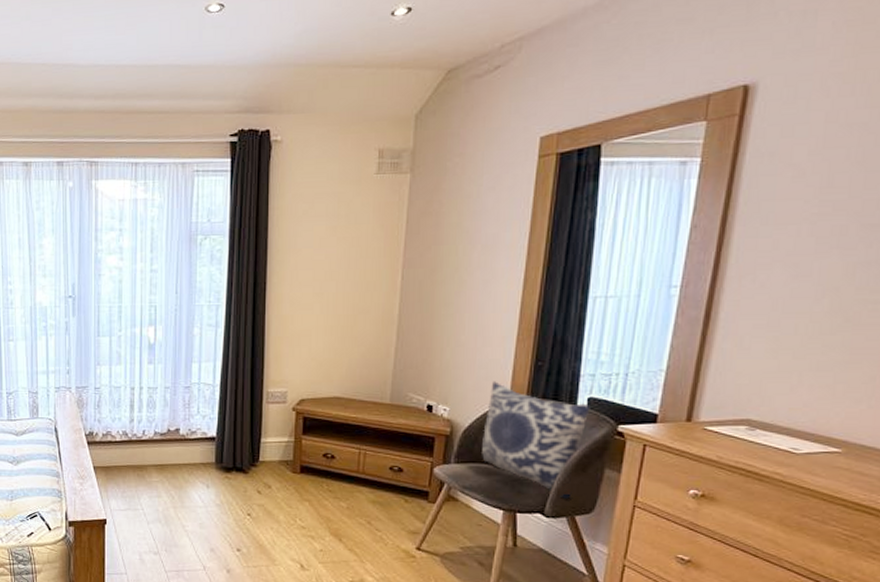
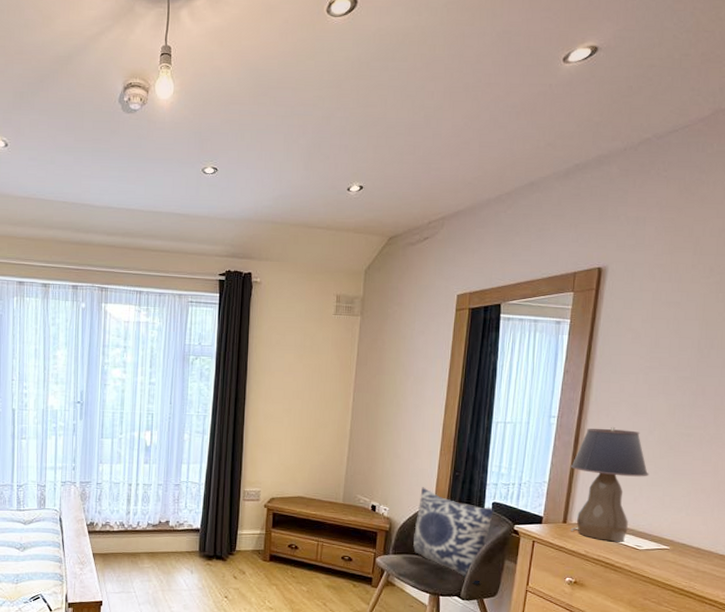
table lamp: none [697,296,814,444] -> present [570,427,649,542]

